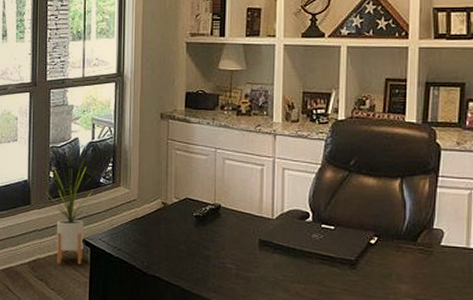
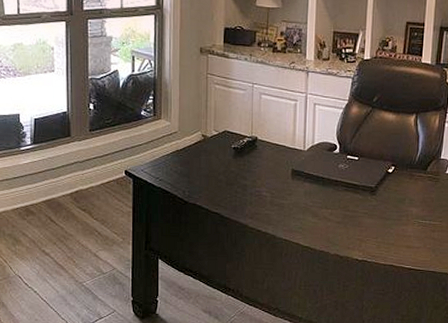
house plant: present [45,159,99,265] -> none [85,91,140,195]

